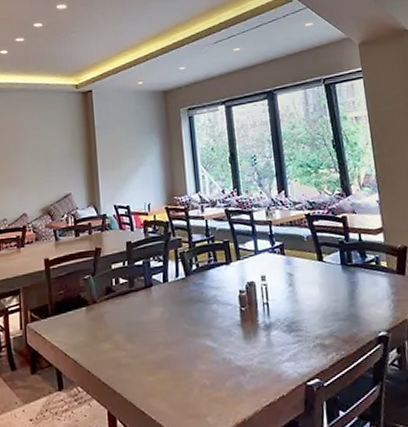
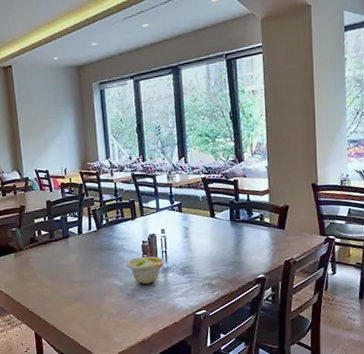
bowl: none [219,309,266,346] -> present [125,256,164,285]

